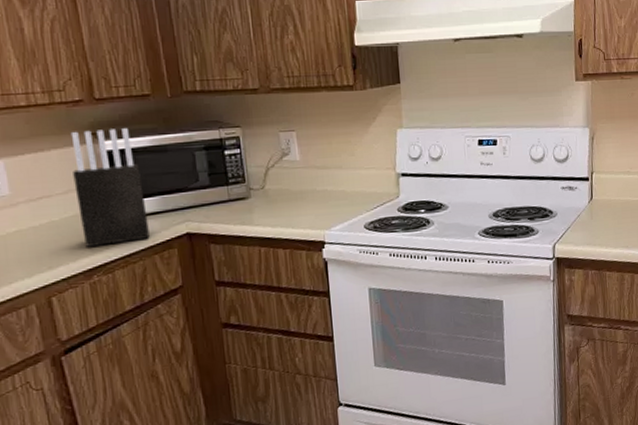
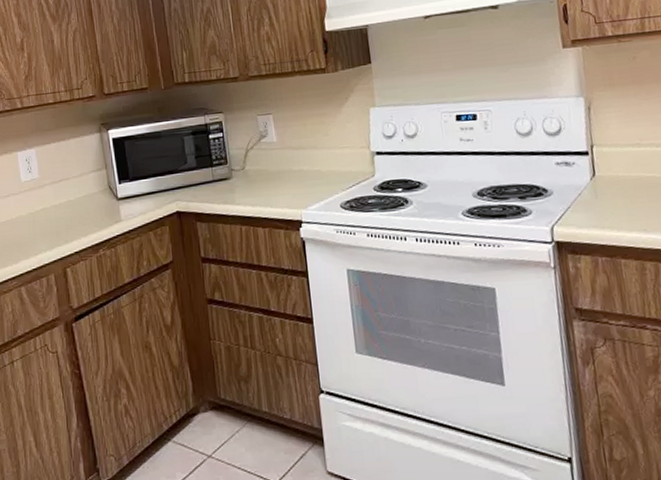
knife block: present [70,128,150,247] -> none [85,118,146,224]

